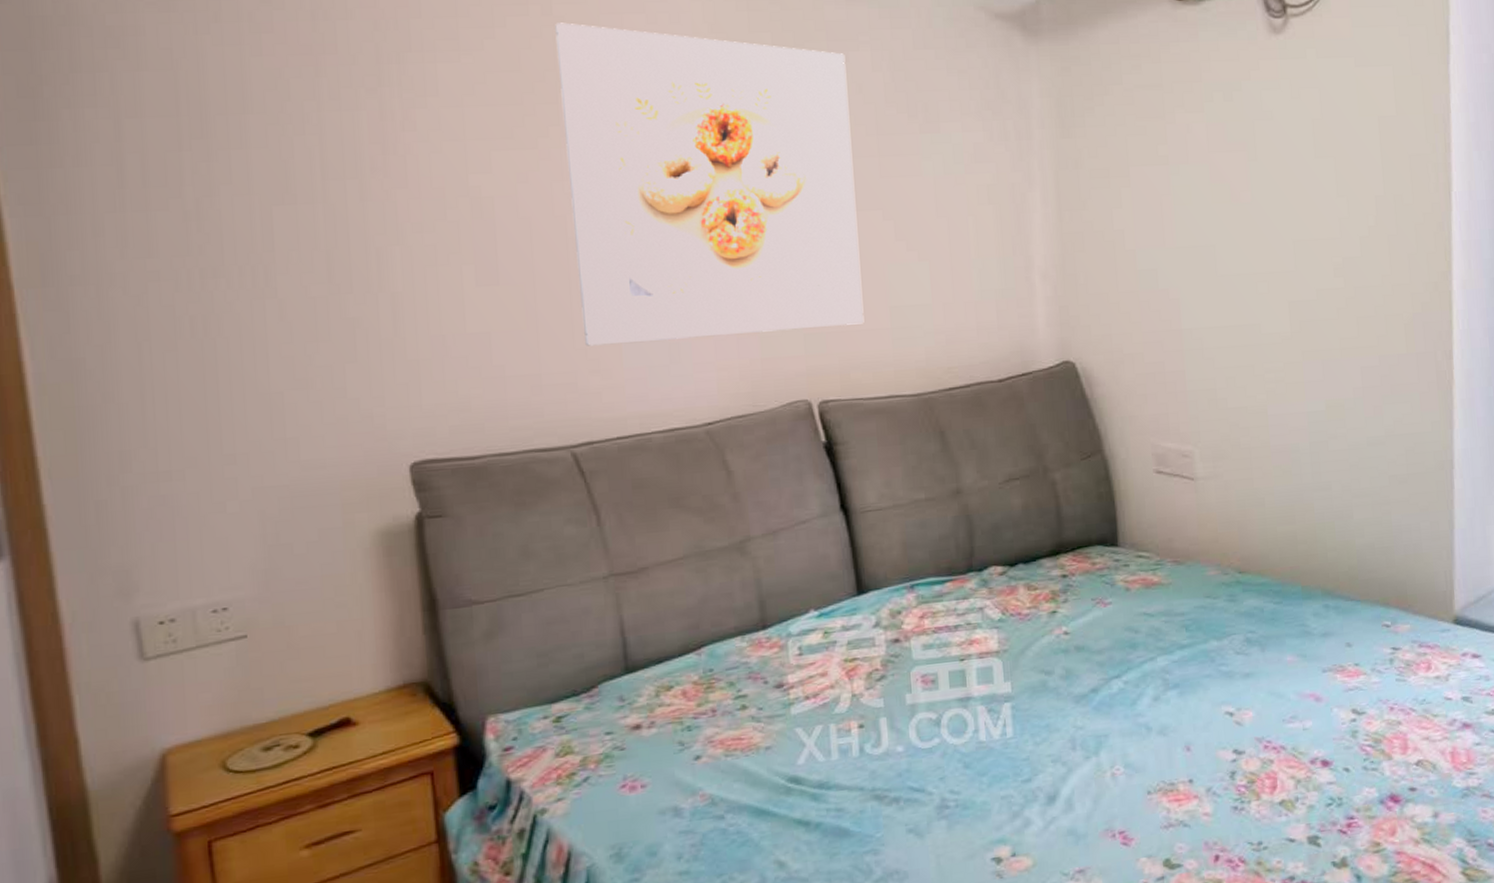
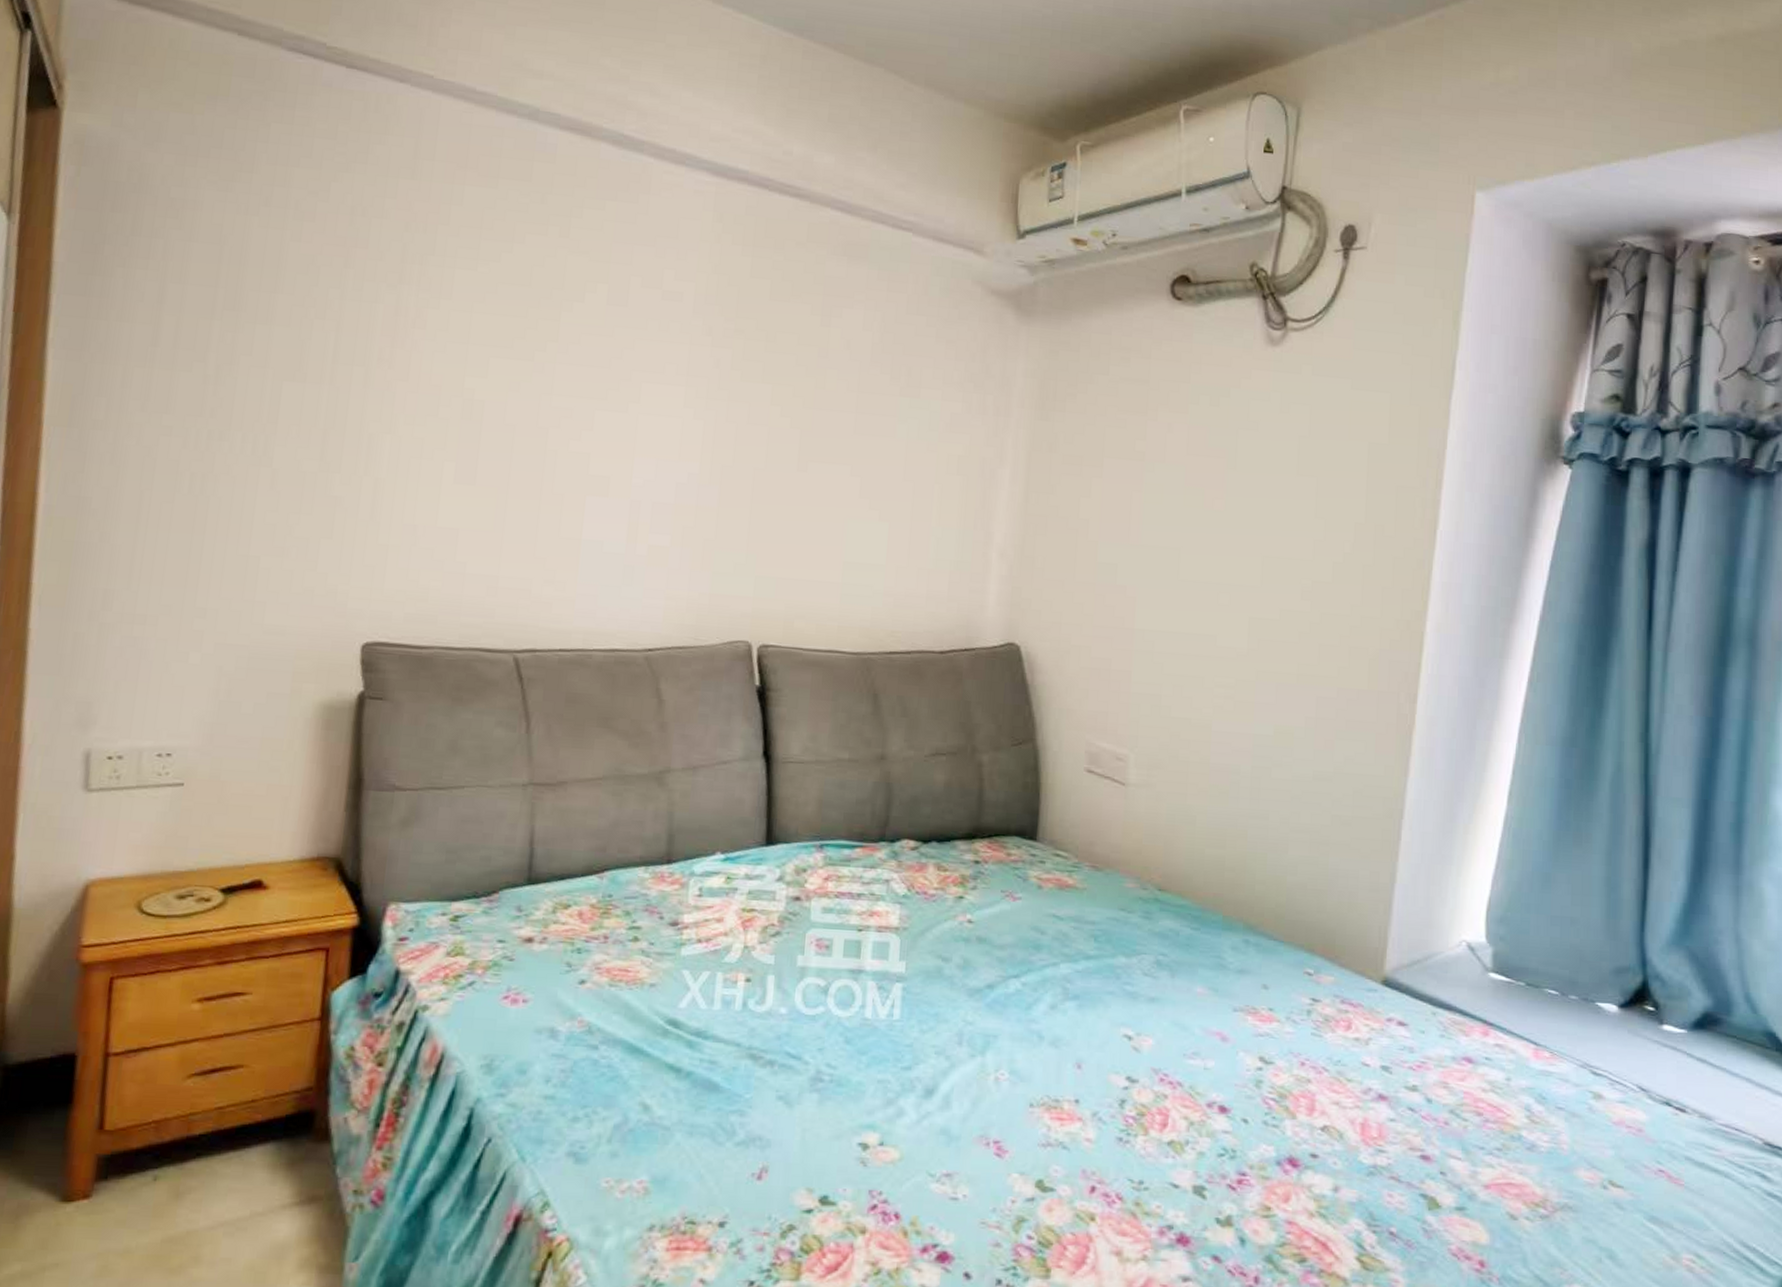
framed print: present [555,22,864,346] -> none [545,245,839,575]

